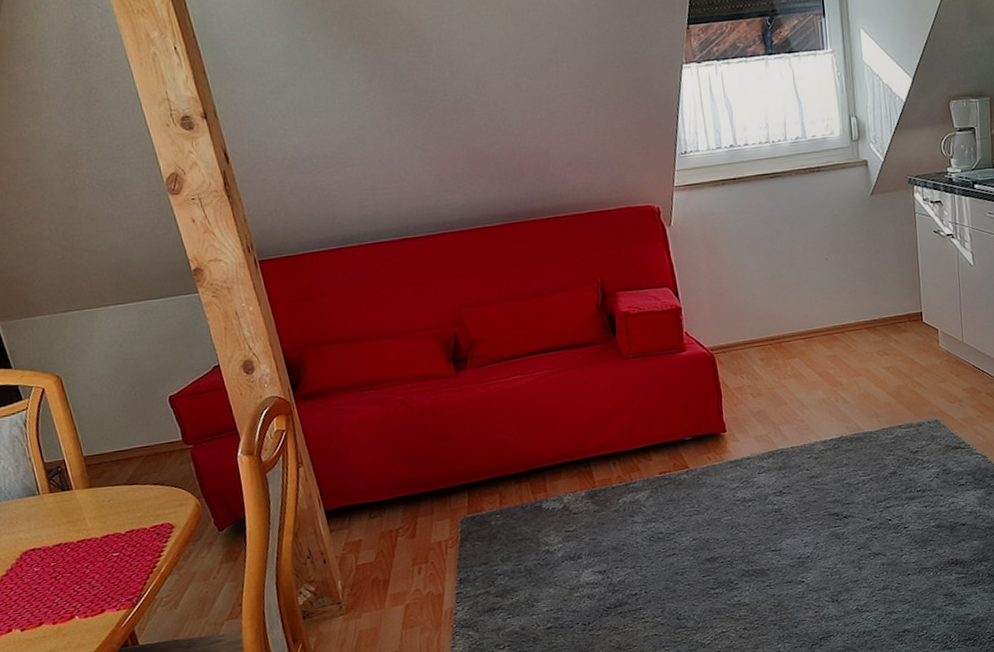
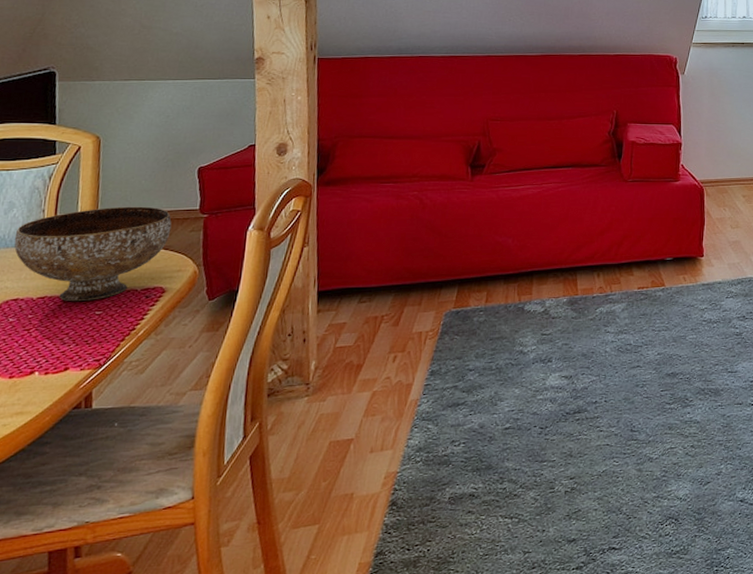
bowl: none [10,443,161,546] -> present [14,206,172,301]

